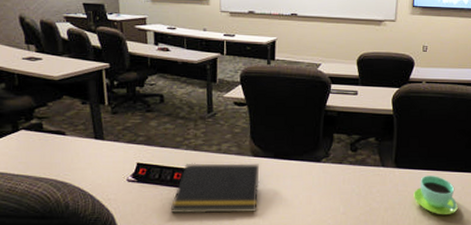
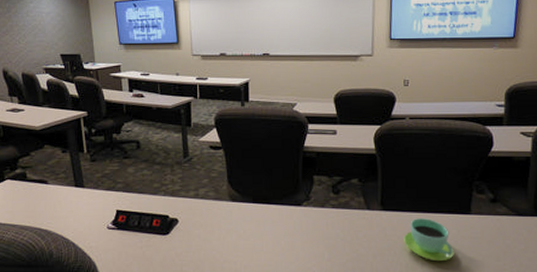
notepad: present [170,163,260,214] -> none [150,209,239,262]

